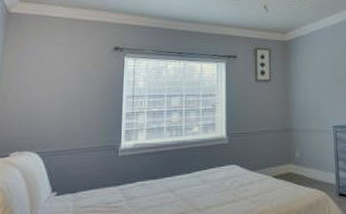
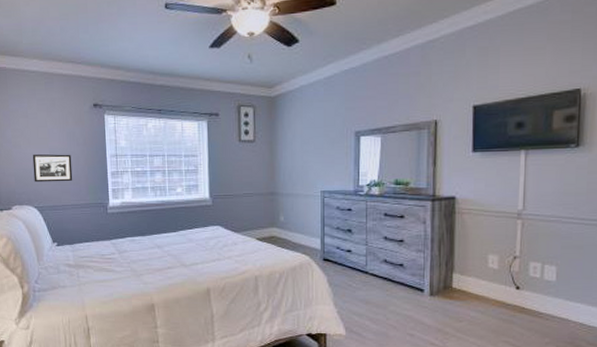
picture frame: none [40,96,85,126] -> present [32,154,73,183]

